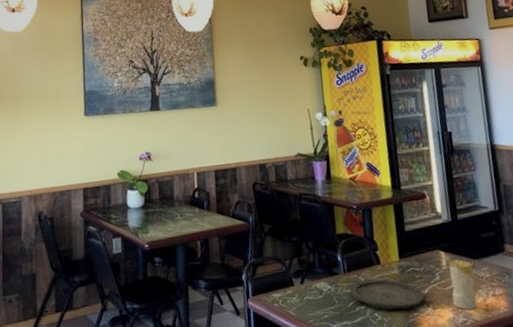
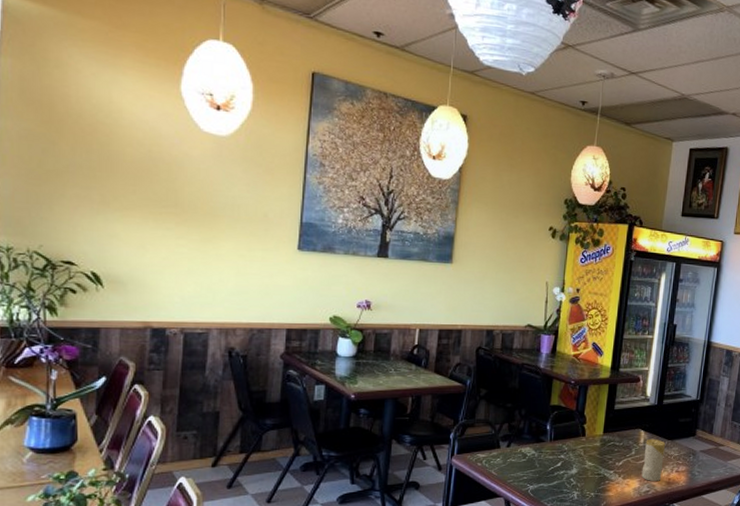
plate: present [349,278,426,310] -> none [552,449,619,477]

